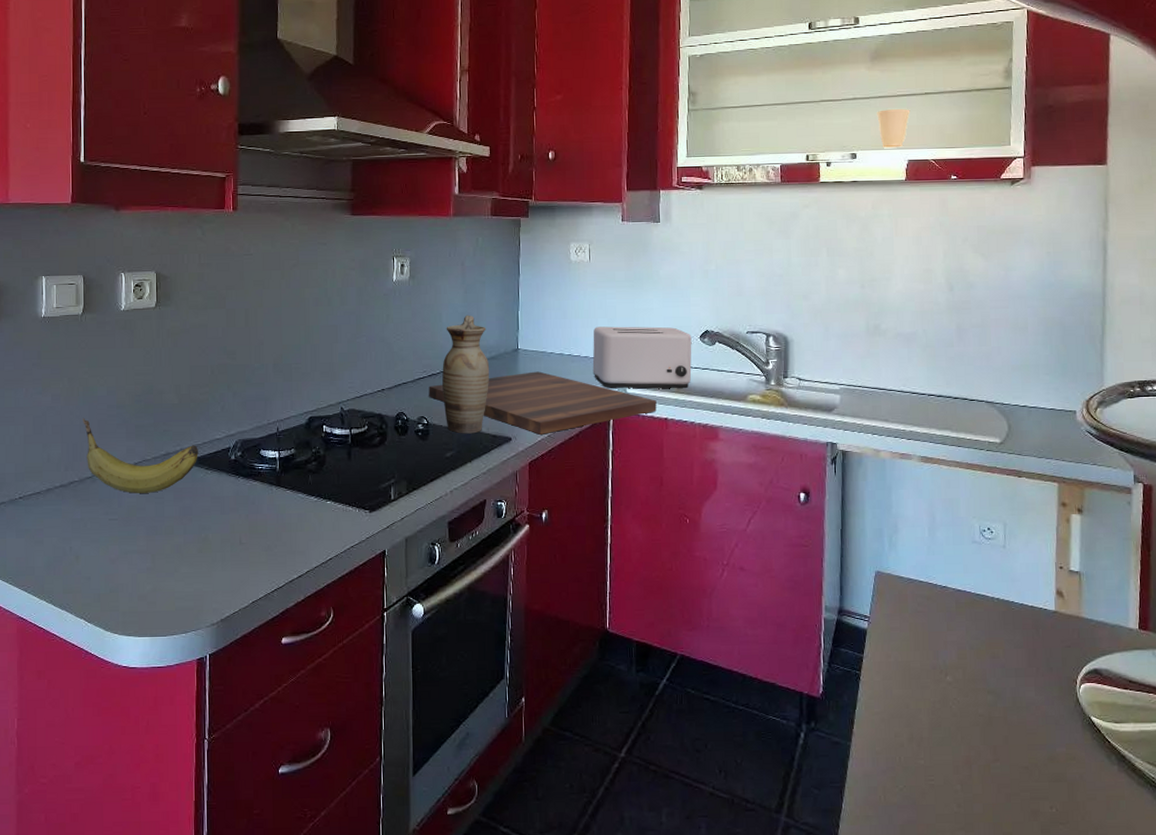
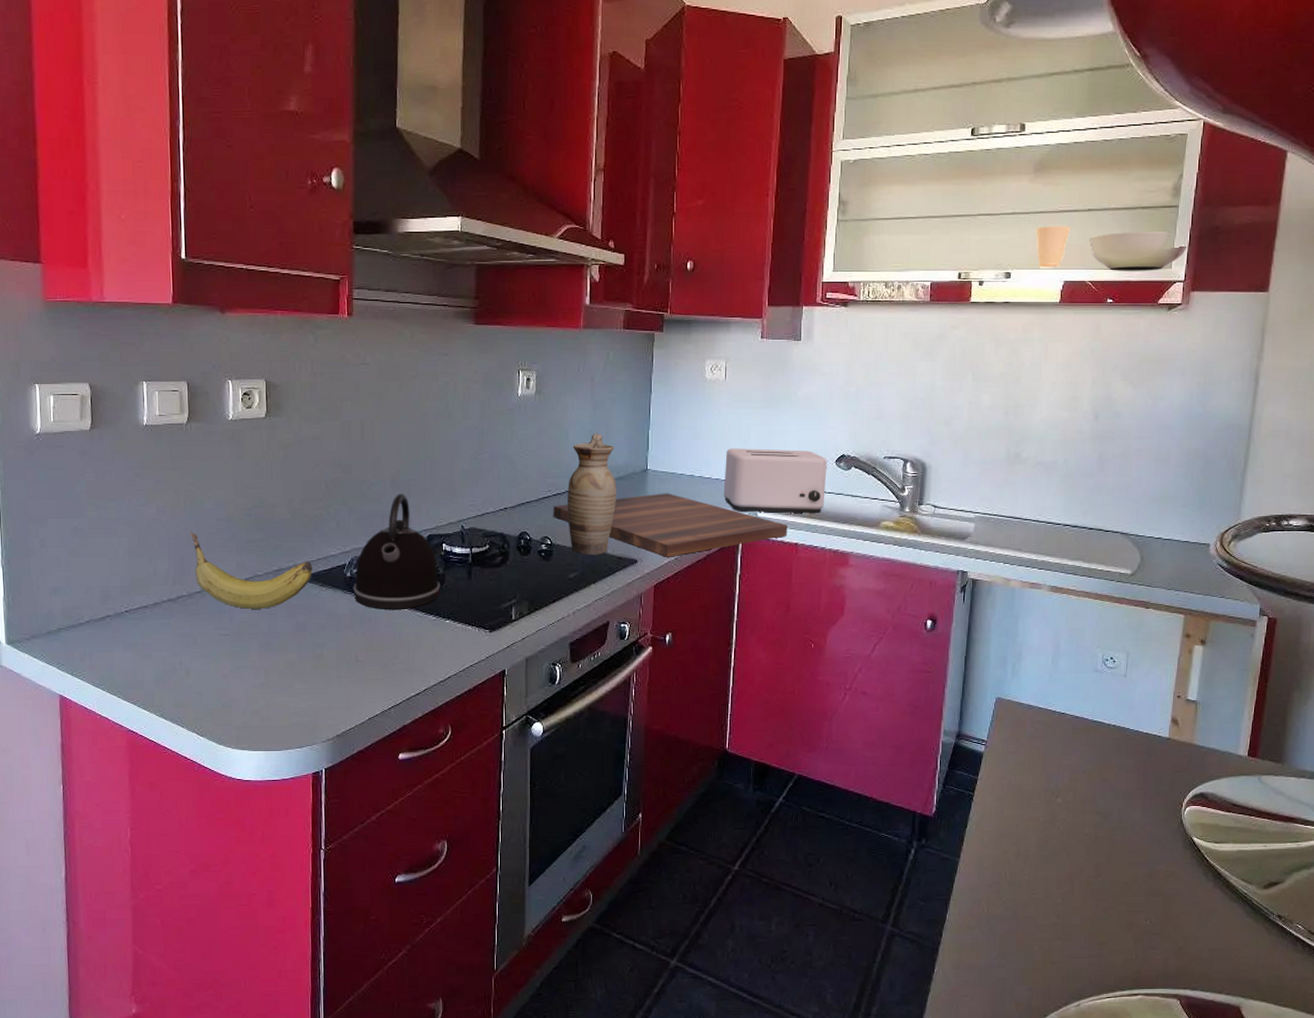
kettle: none [237,377,321,492] -> present [353,494,440,609]
bowl: none [929,111,1025,150] -> present [1090,231,1189,271]

